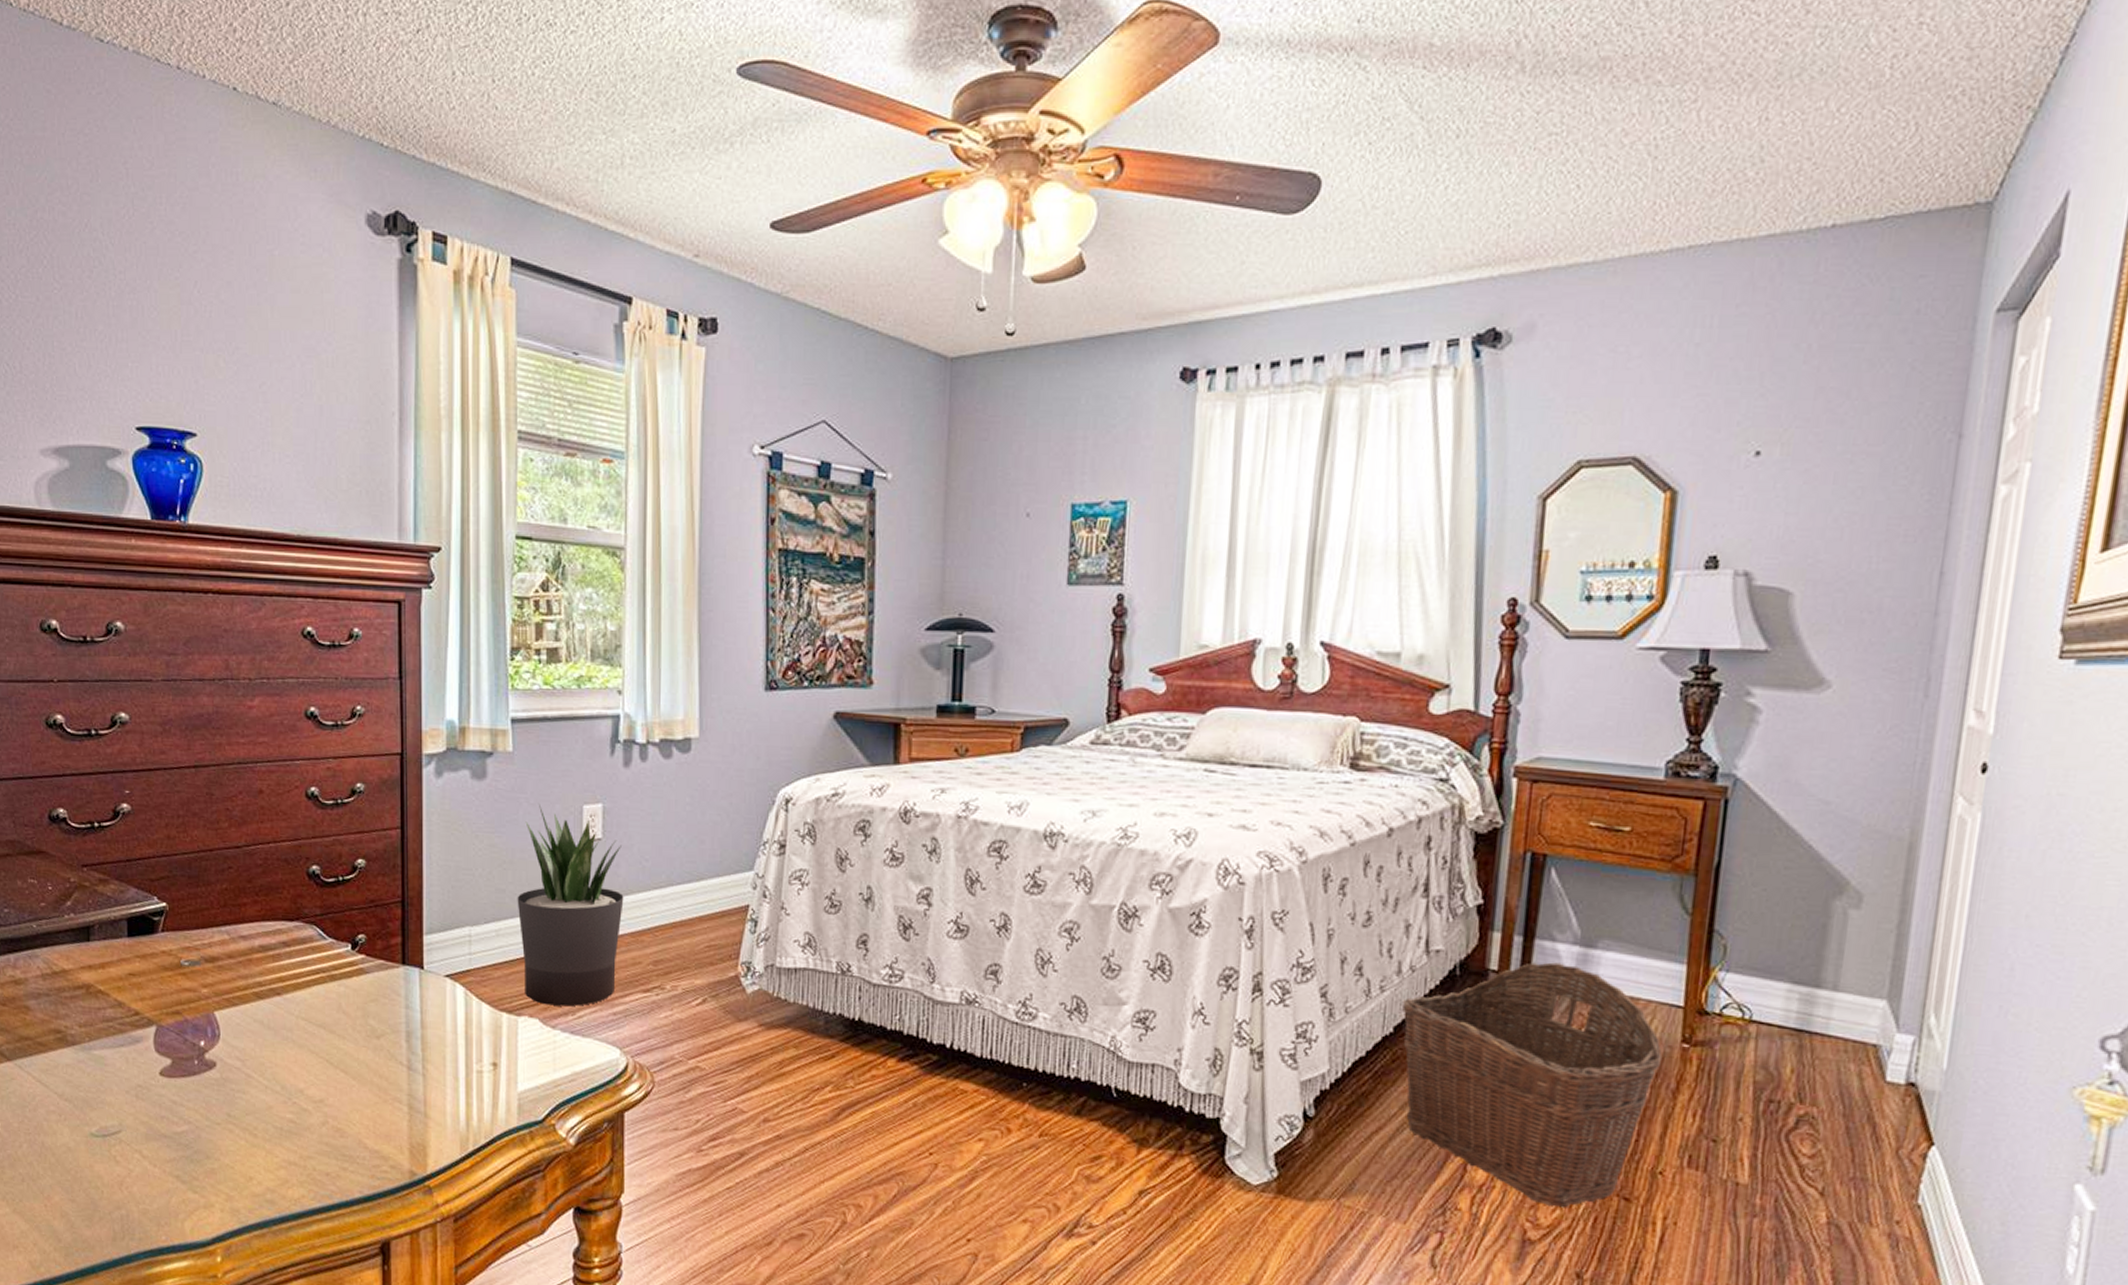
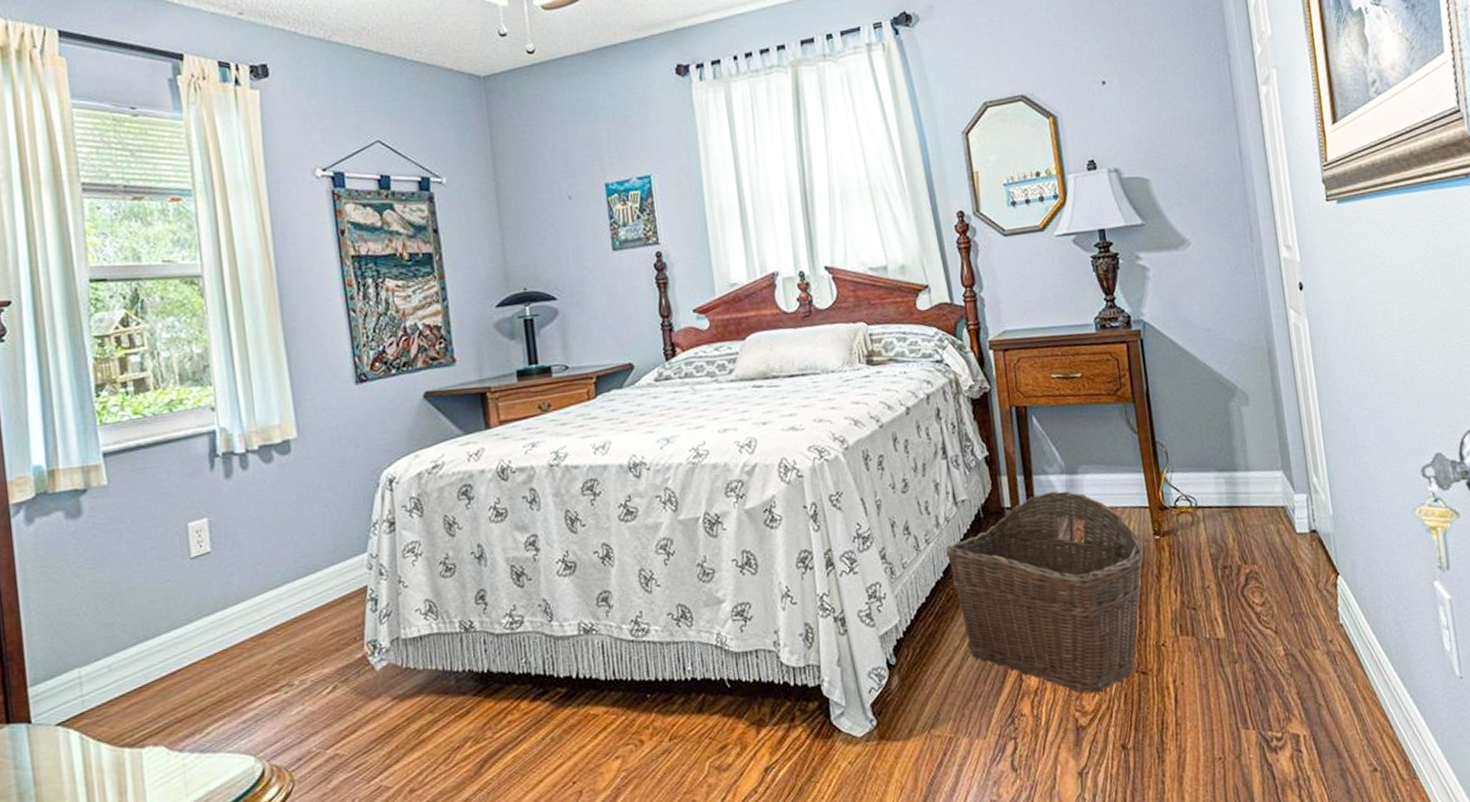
planter: present [517,803,624,1007] -> none [127,530,242,730]

